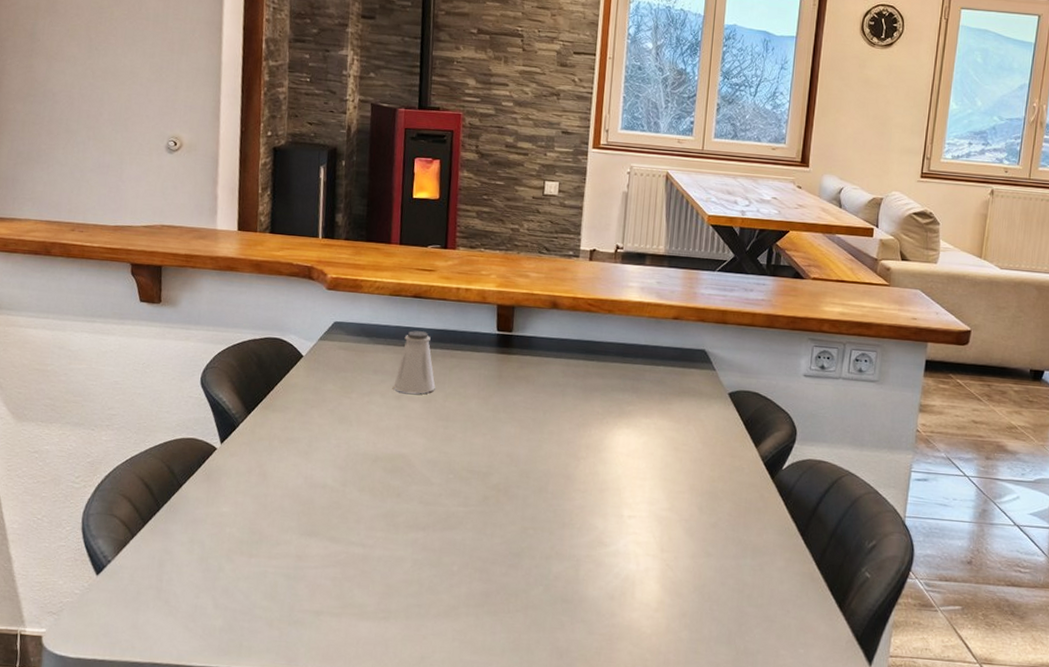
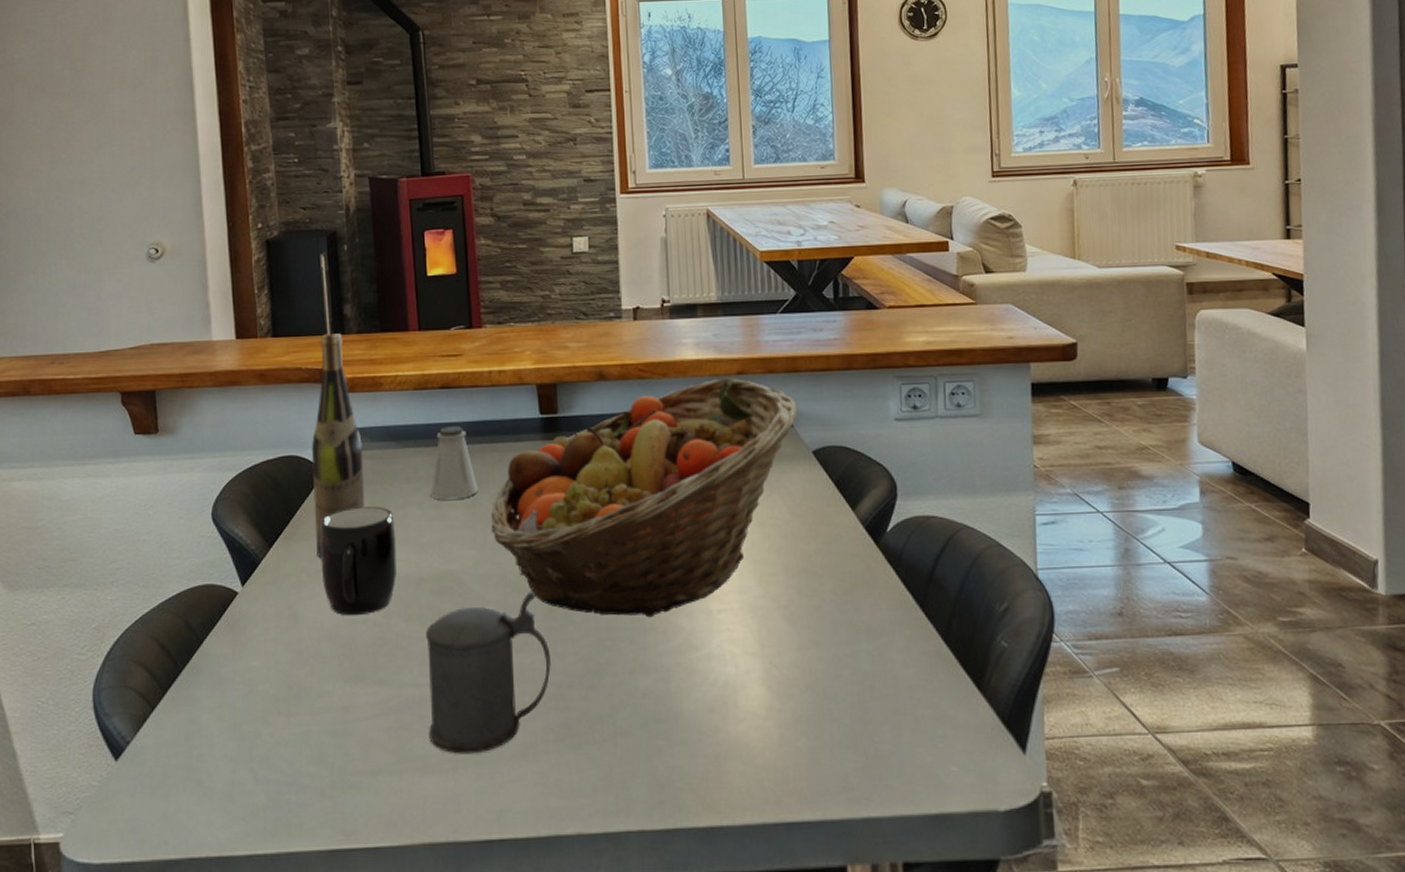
wine bottle: none [289,236,339,429] -> present [311,333,365,558]
mug: none [291,389,360,481] -> present [319,506,396,616]
beer stein: none [368,479,480,608] -> present [426,591,551,754]
fruit basket: none [442,320,722,515] -> present [491,378,798,618]

